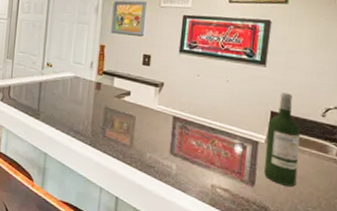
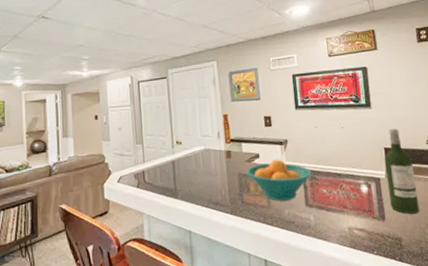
fruit bowl: none [113,100,184,145] -> present [246,159,312,201]

